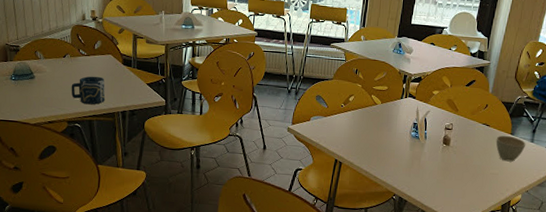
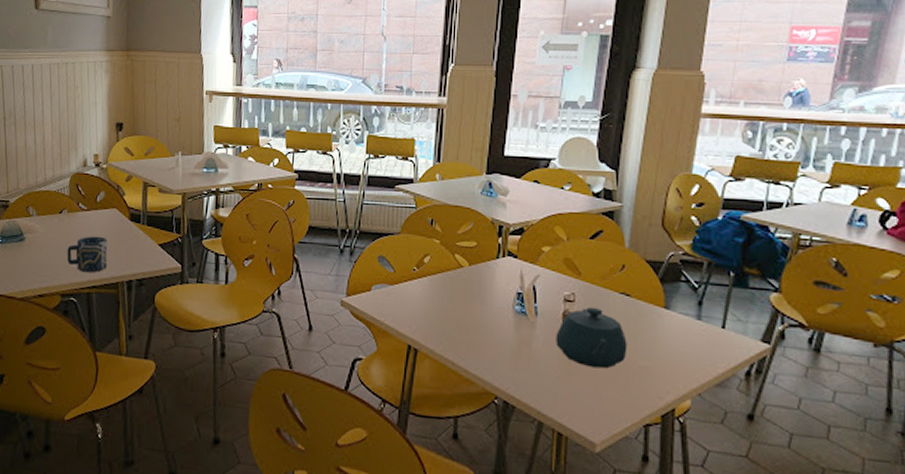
teapot: none [437,133,485,175] -> present [556,306,627,369]
cup: present [496,135,526,162] -> none [642,309,690,350]

